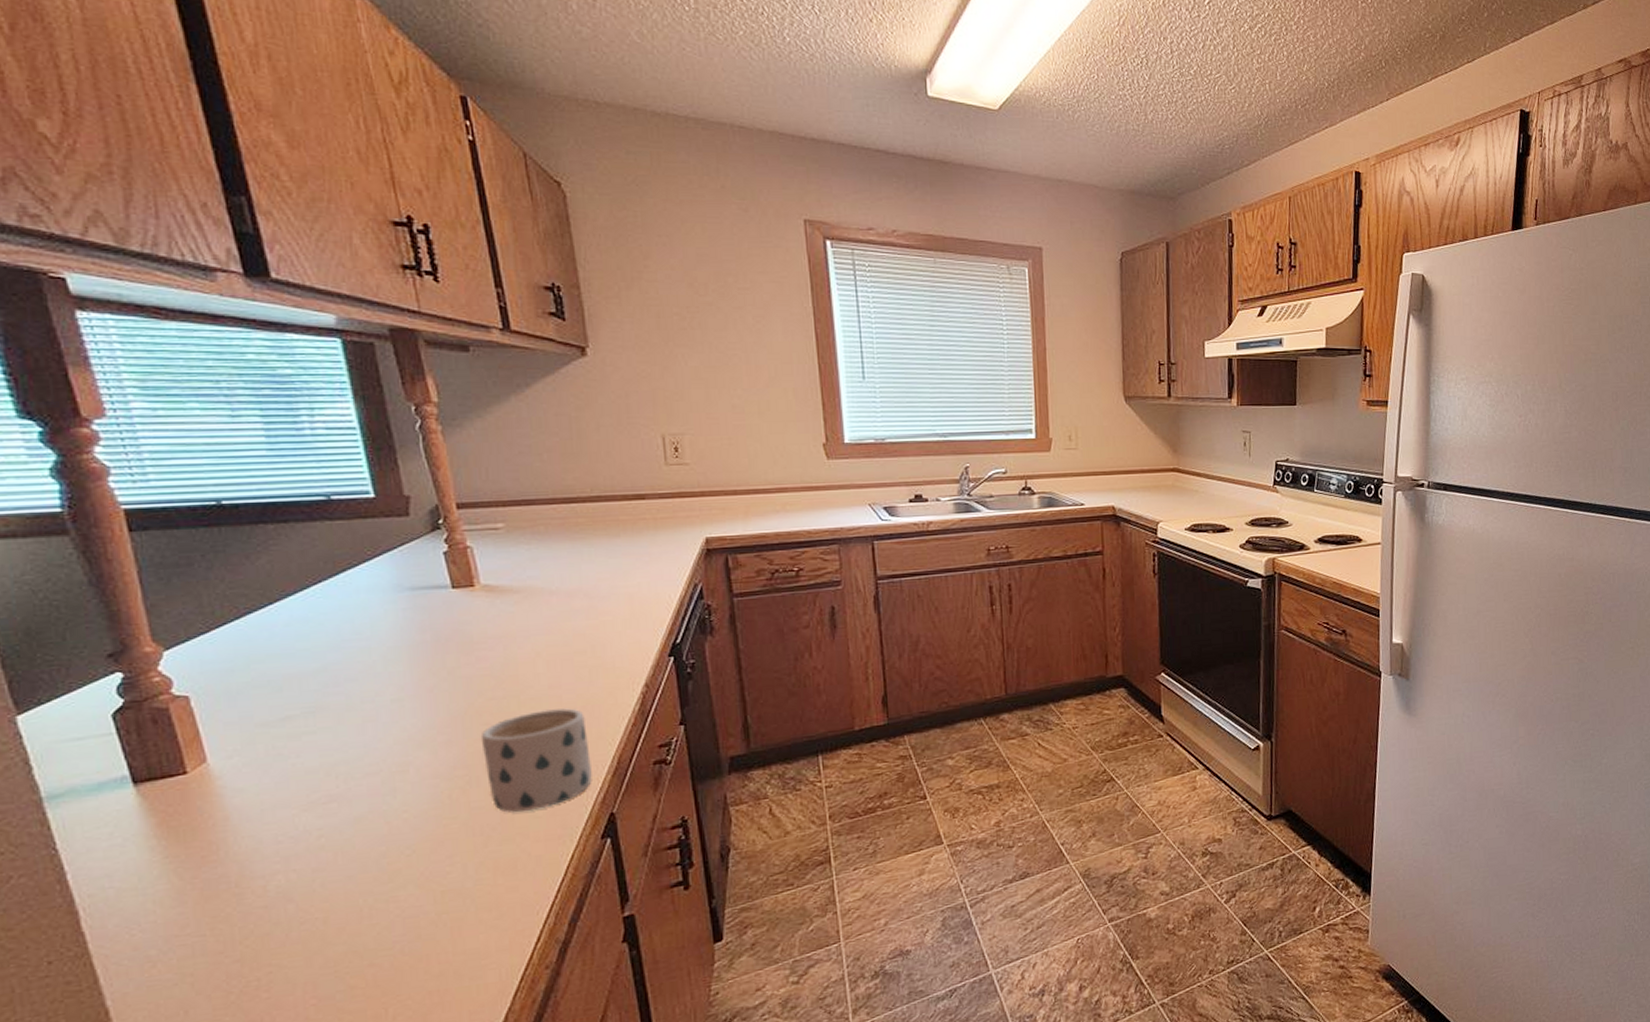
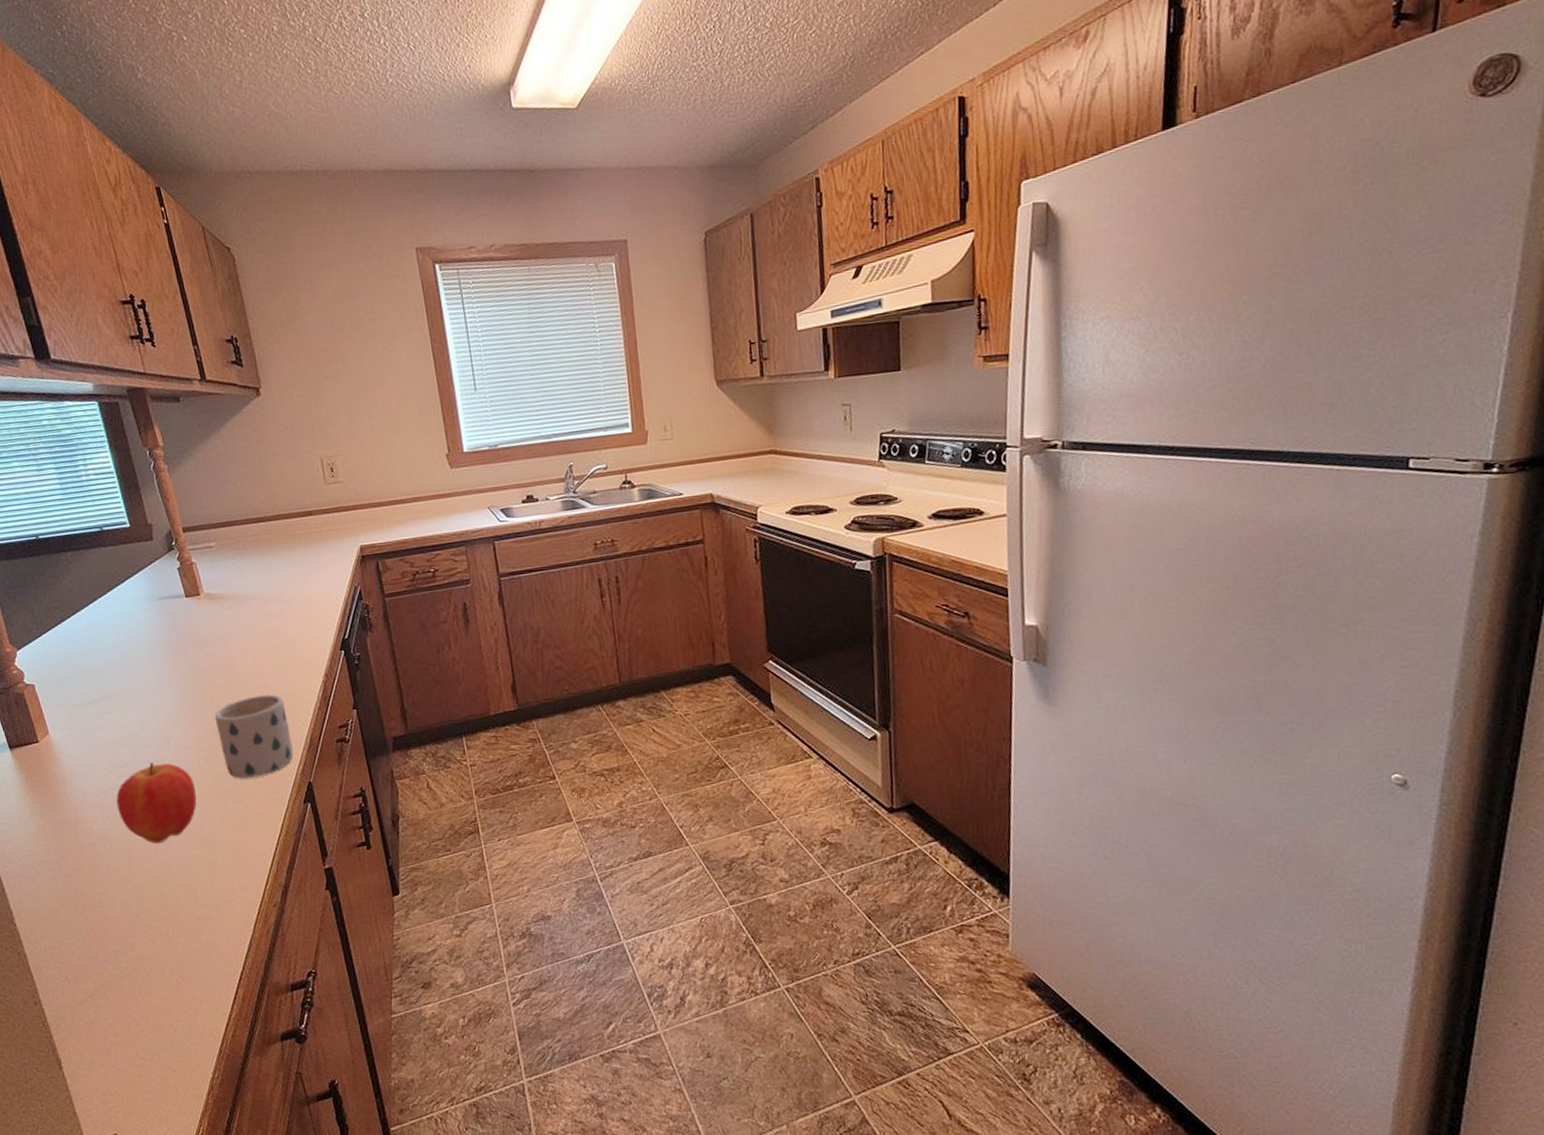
apple: none [312,796,442,901] -> present [116,762,197,843]

